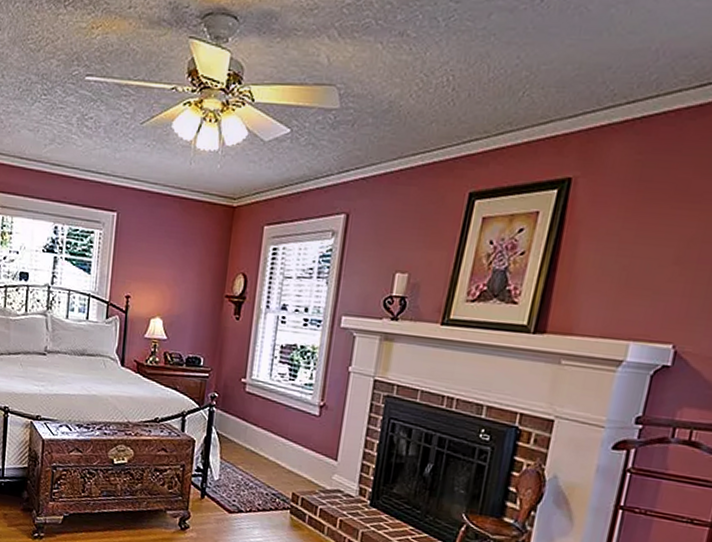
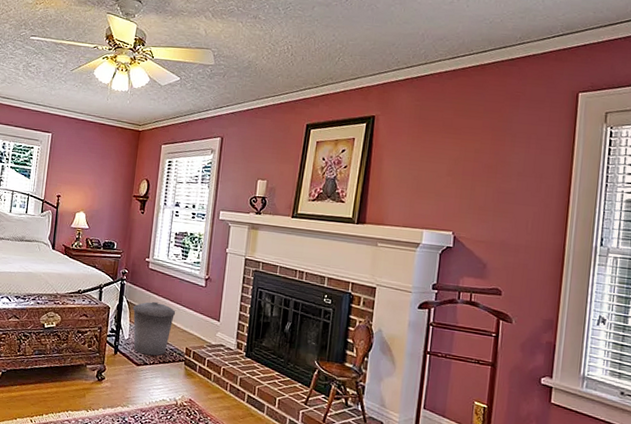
trash can: none [224,433,280,502] -> present [132,301,176,356]

